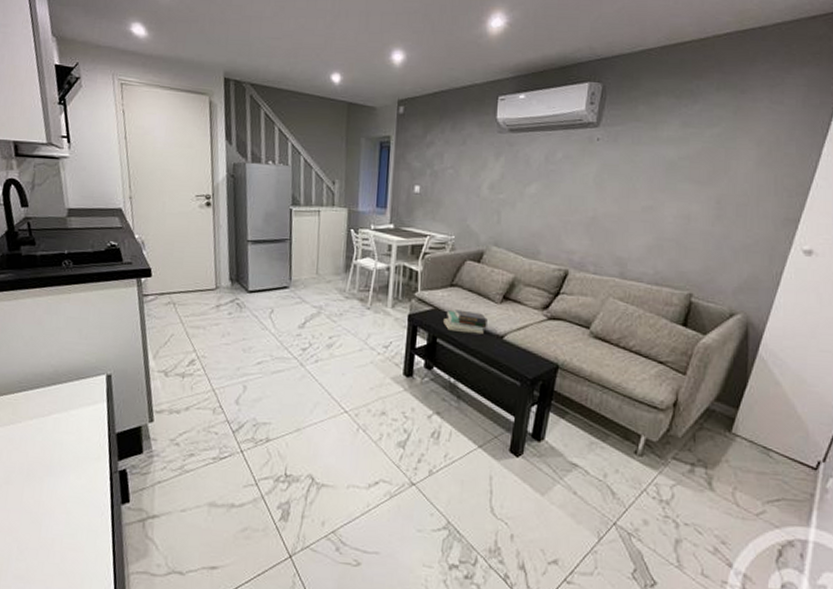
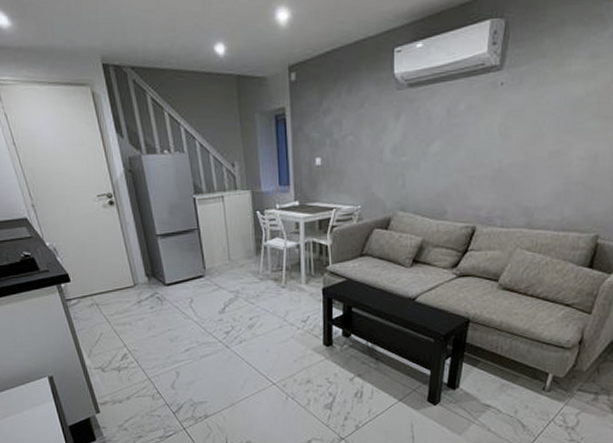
books: present [444,309,488,336] -> none [357,278,399,300]

